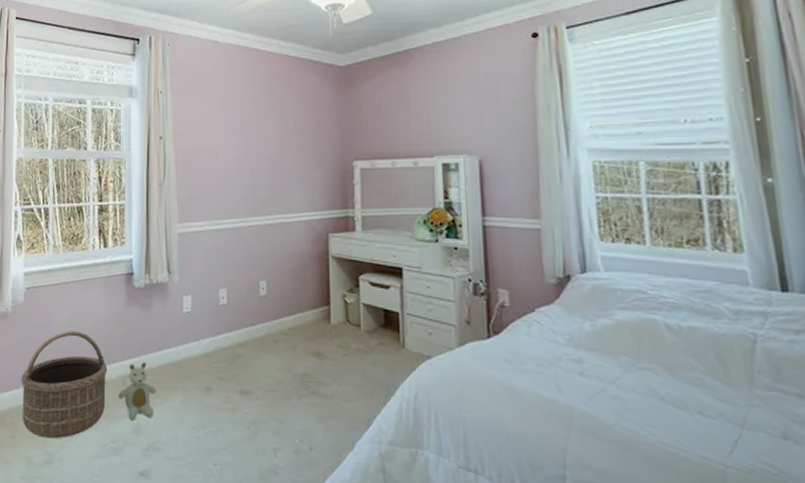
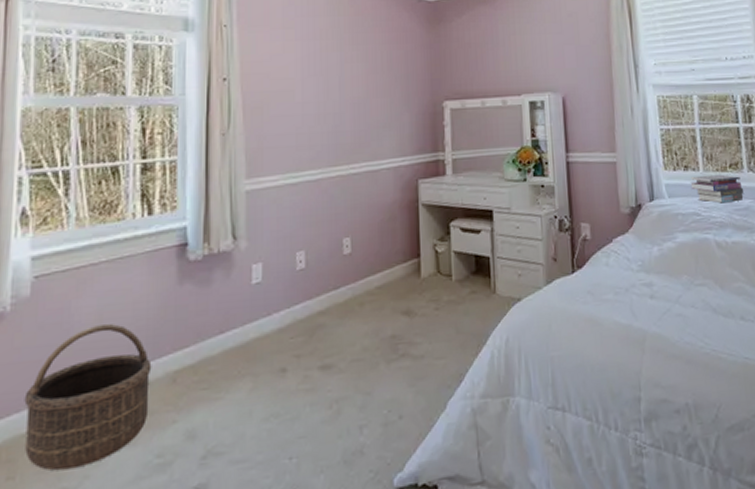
stuffed bear: present [118,361,156,420] -> none [165,349,217,425]
books: none [634,250,707,283] -> present [691,174,744,204]

